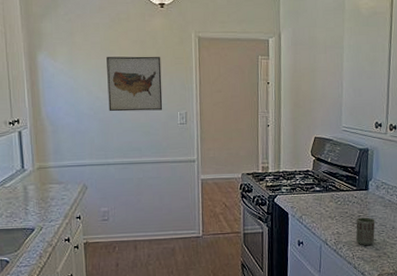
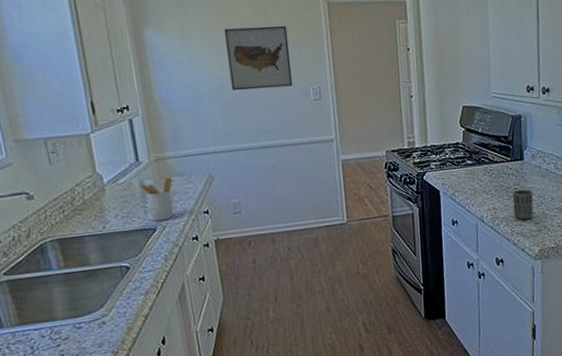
utensil holder: none [22,185,52,223] -> present [138,178,174,222]

